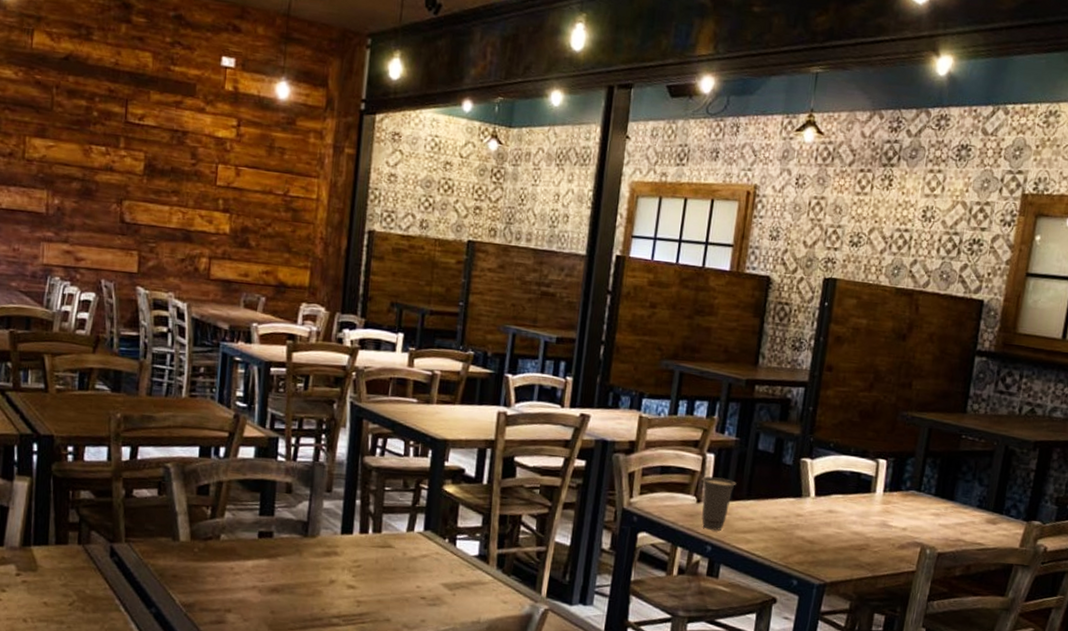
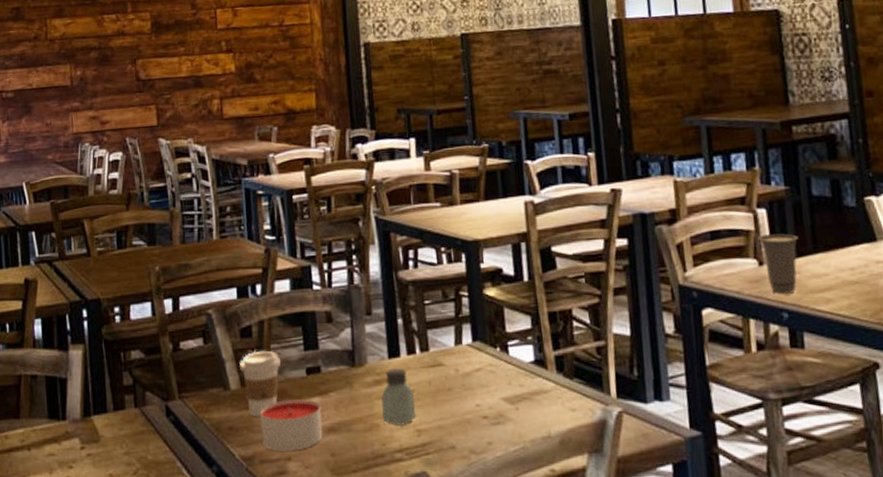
coffee cup: none [191,508,234,570] -> present [239,350,281,417]
candle: none [204,557,268,604] -> present [260,398,323,452]
saltshaker: none [326,543,361,595] -> present [381,368,416,426]

